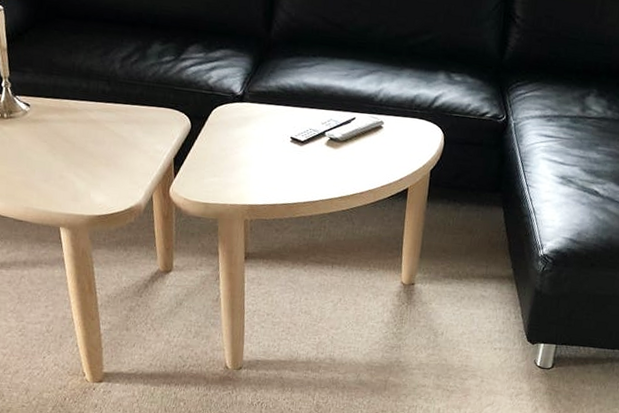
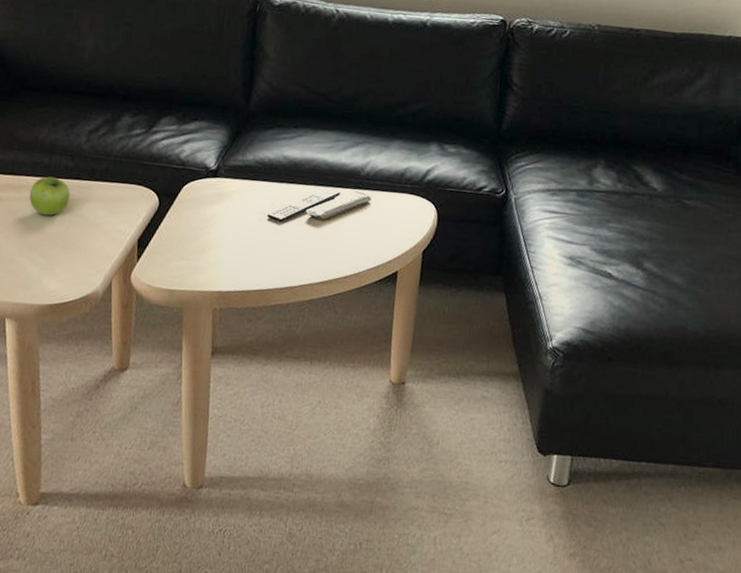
fruit: none [71,100,110,137] -> present [29,176,71,216]

